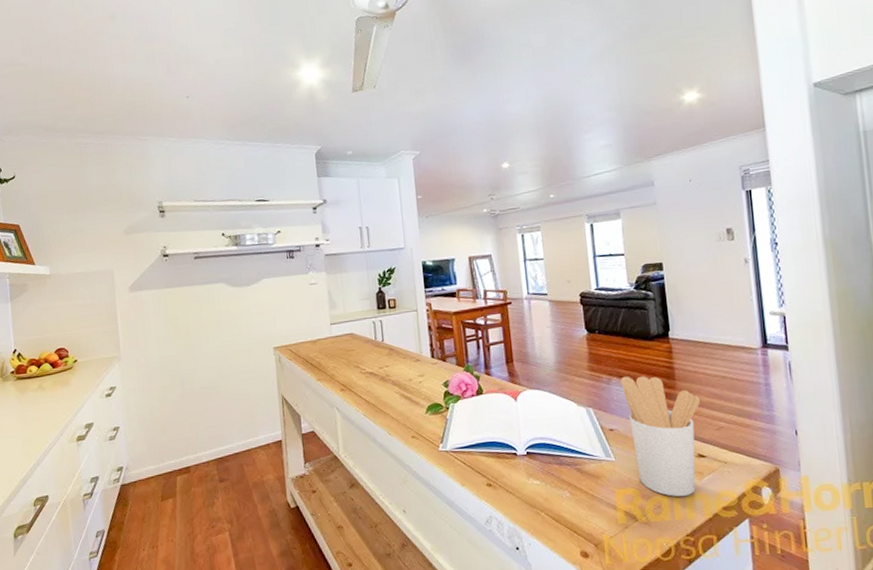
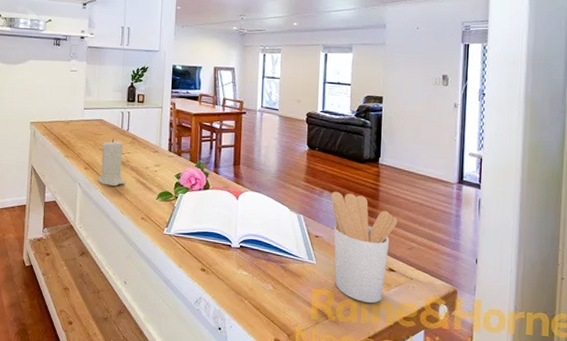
candle: none [356,353,389,406] -> present [99,139,126,187]

